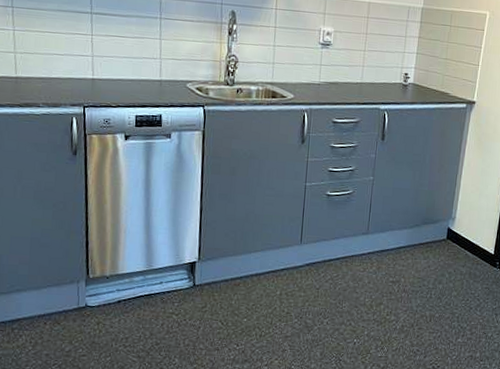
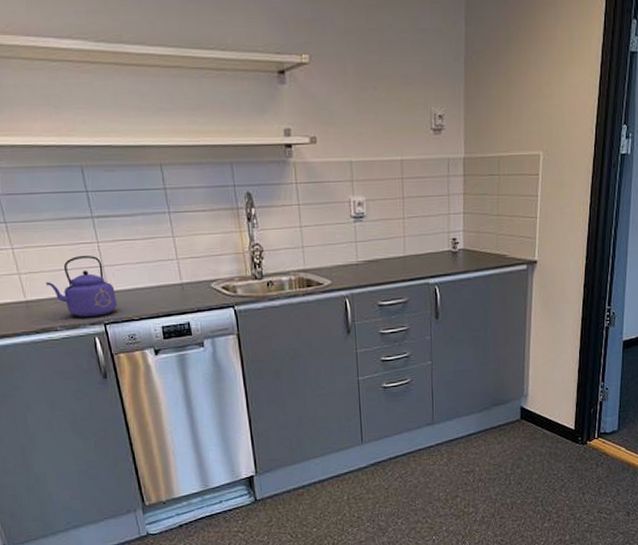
kettle: none [38,44,100,100] -> present [46,256,117,318]

